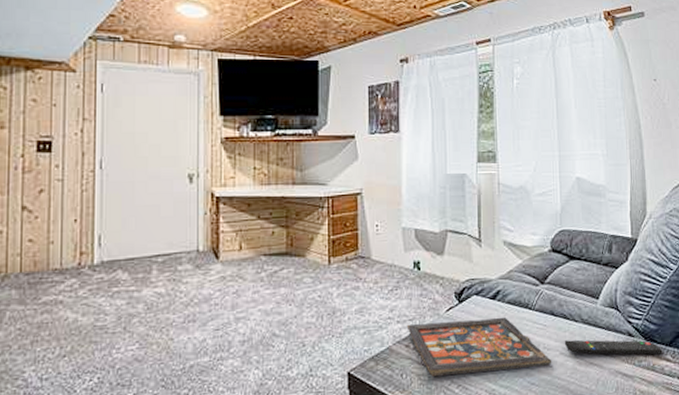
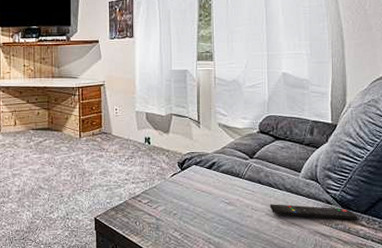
board game: present [406,316,552,376] -> none [139,183,259,225]

